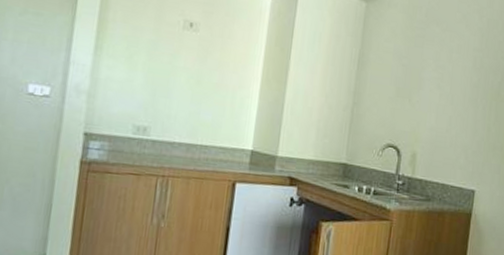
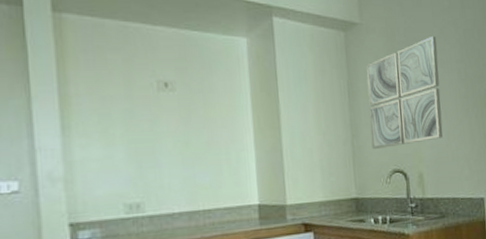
wall art: none [371,20,457,123] -> present [366,35,443,150]

